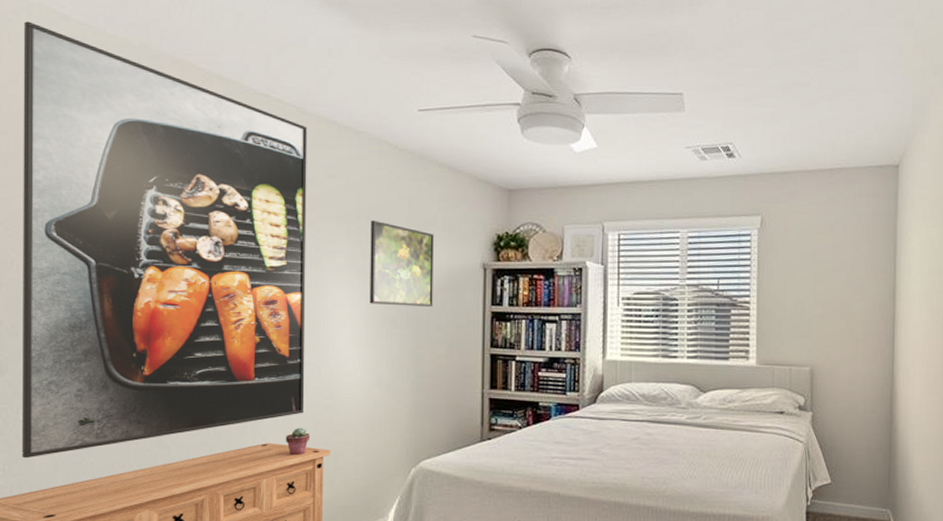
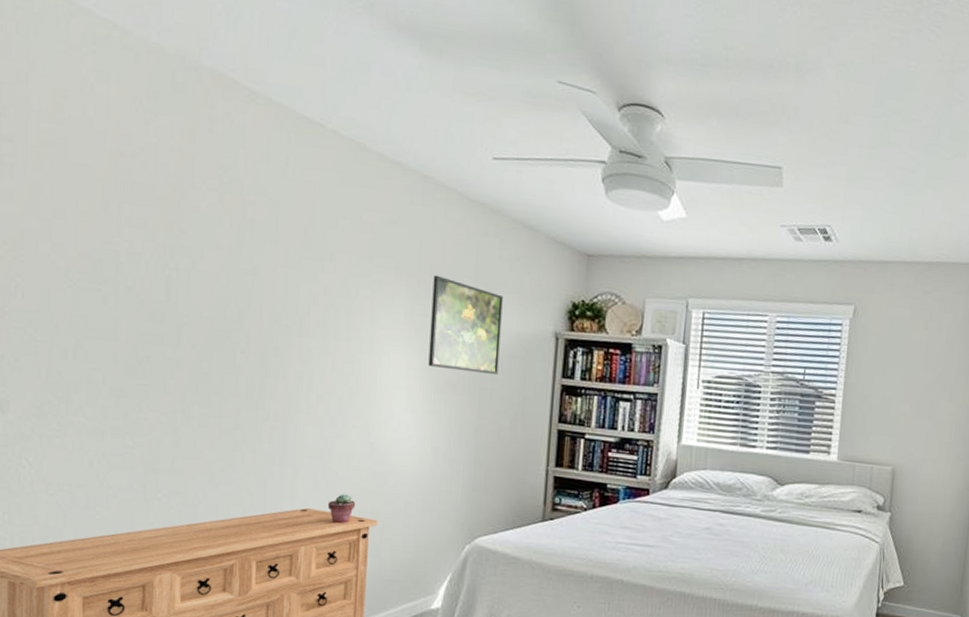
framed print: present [22,21,307,459] -> none [25,11,367,509]

